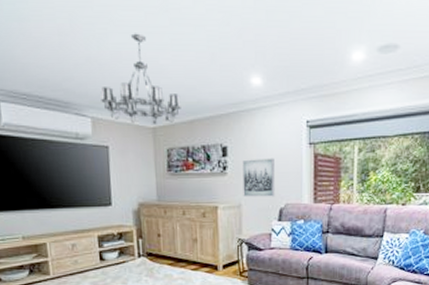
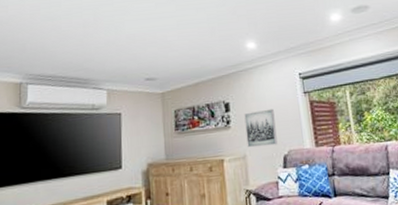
chandelier: present [100,33,181,124] -> none [116,19,187,92]

